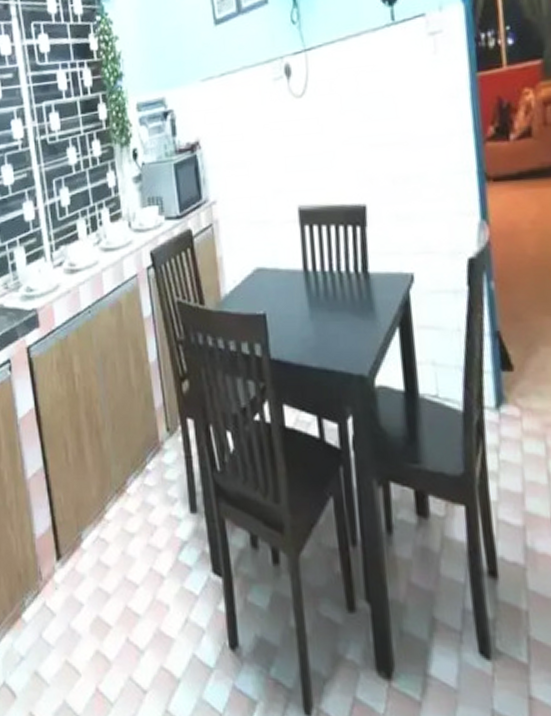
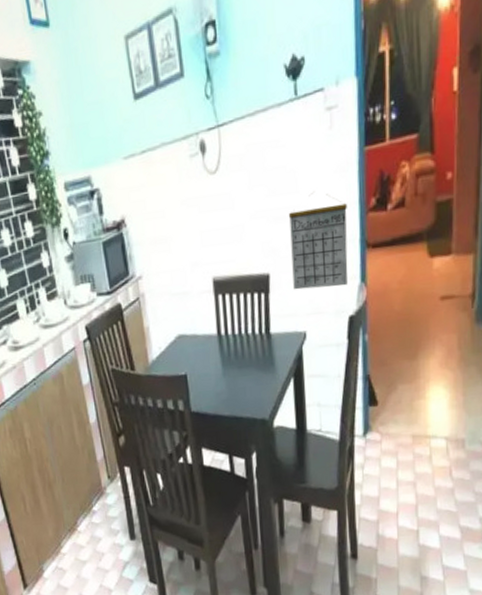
calendar: none [387,119,464,225] -> present [288,193,348,290]

